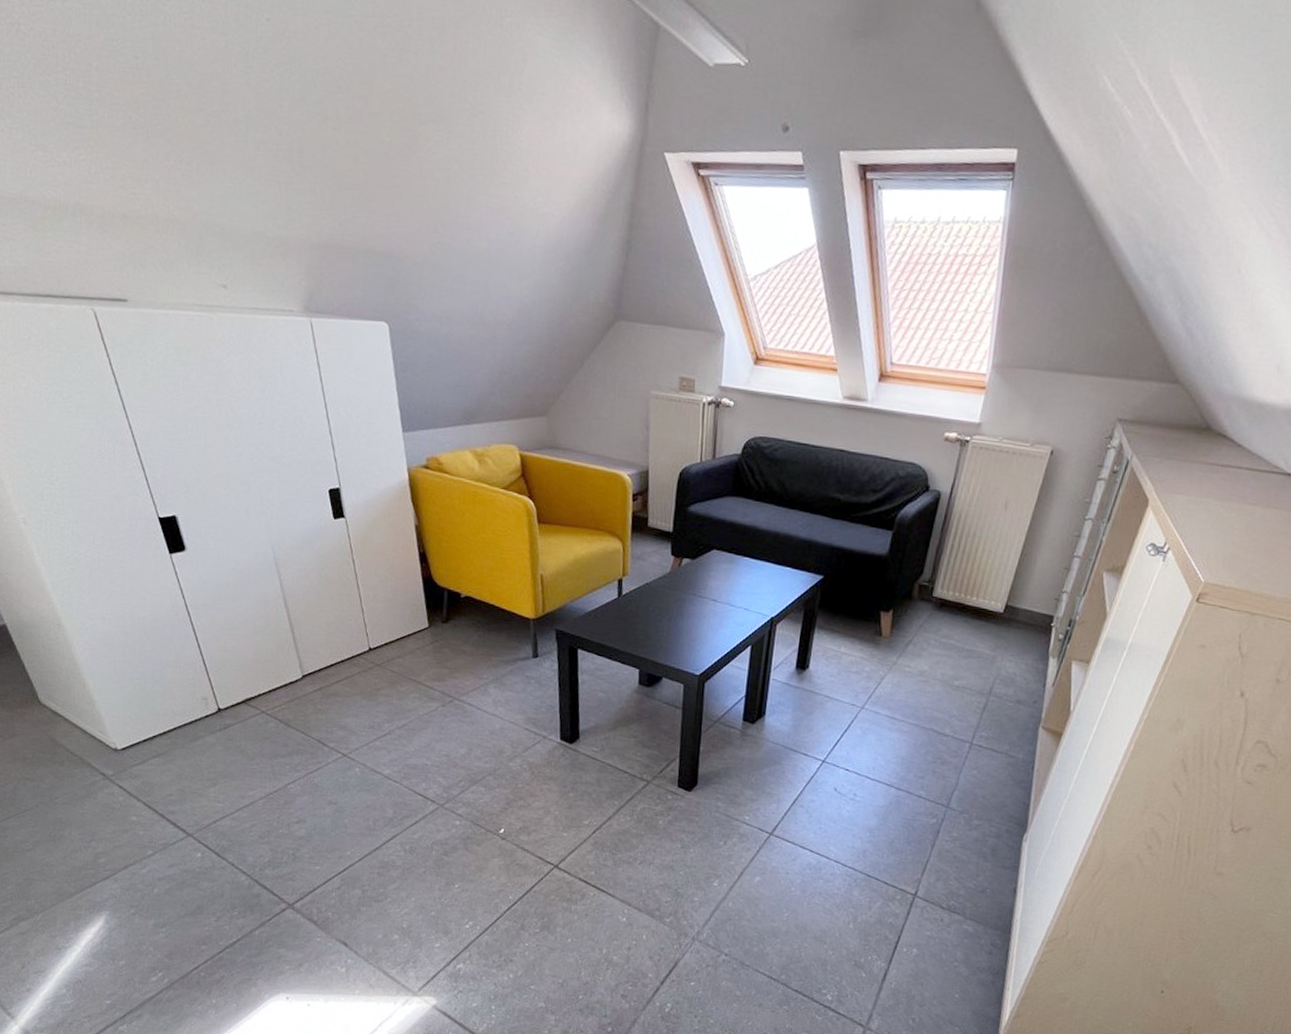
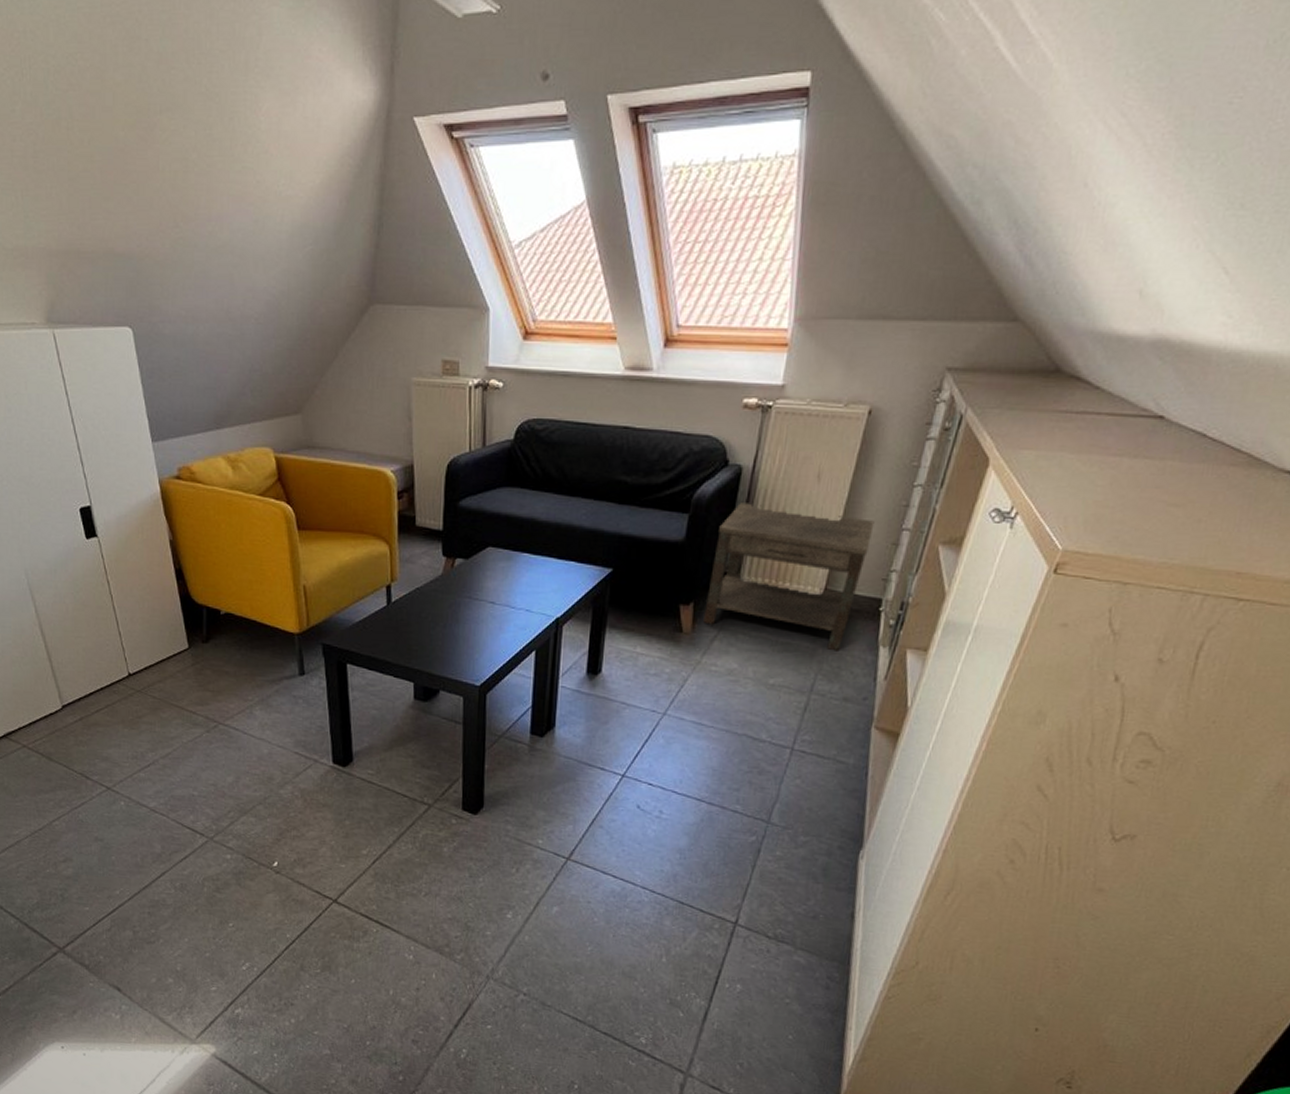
side table: none [900,524,1051,660] -> present [703,503,875,652]

